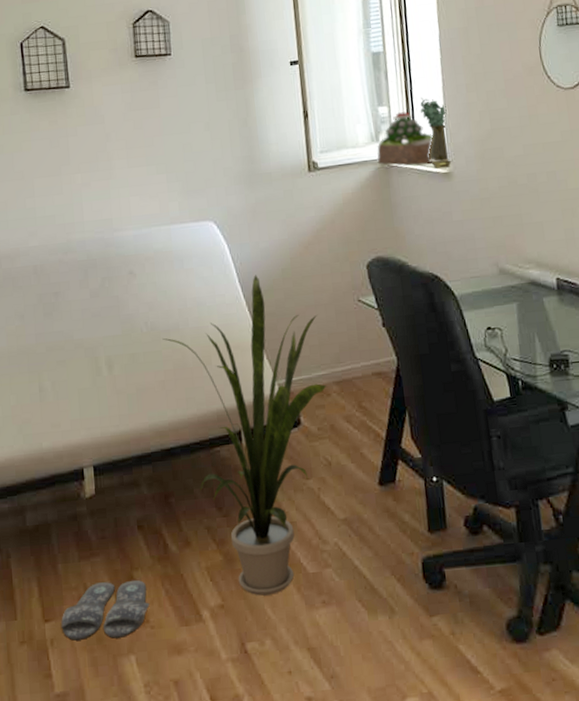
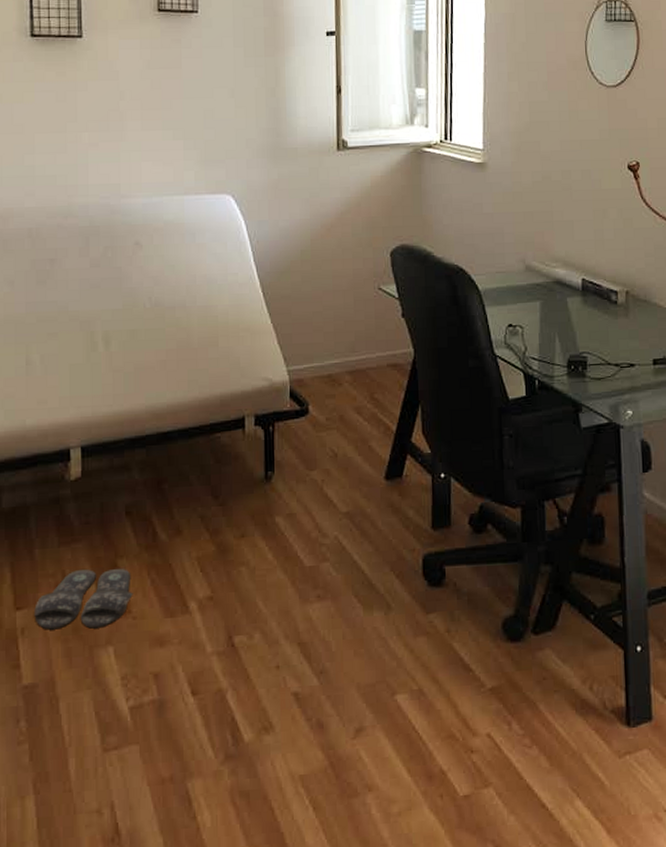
house plant: present [162,275,327,596] -> none [166,255,339,588]
succulent plant: present [377,112,433,167] -> none [411,96,470,154]
vase: present [420,97,453,169] -> none [458,82,488,159]

